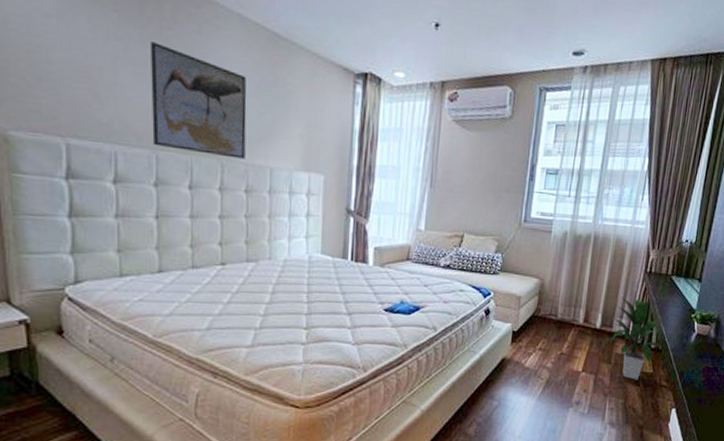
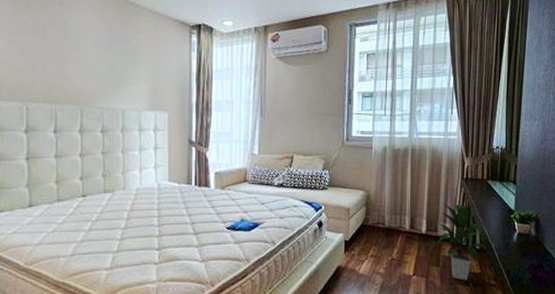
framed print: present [151,42,247,159] -> none [21,14,101,104]

